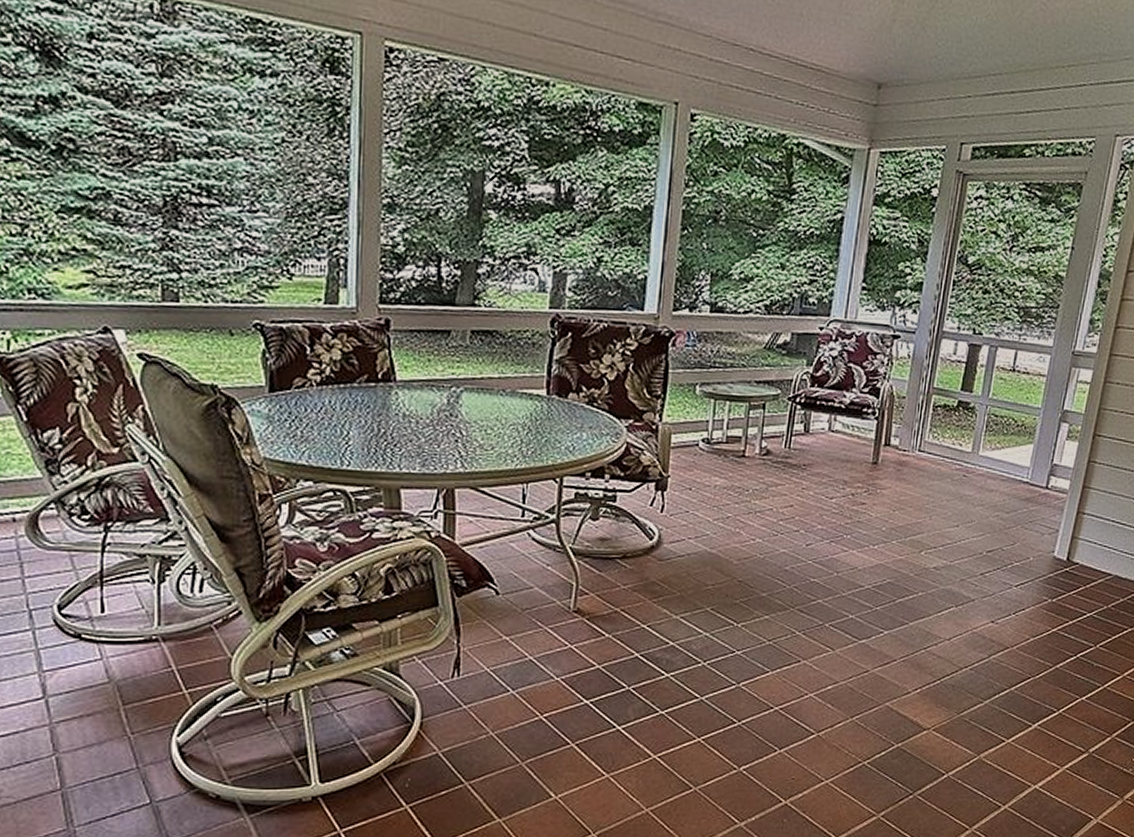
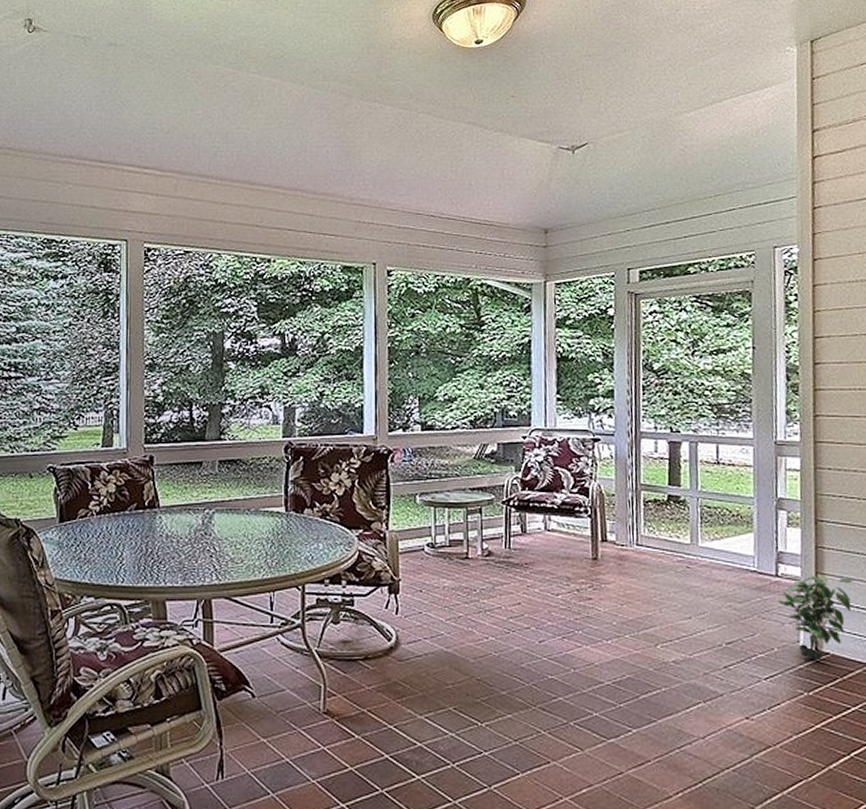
potted plant: none [1042,487,1116,570] -> present [777,573,854,661]

